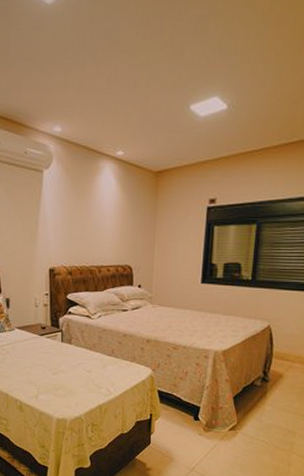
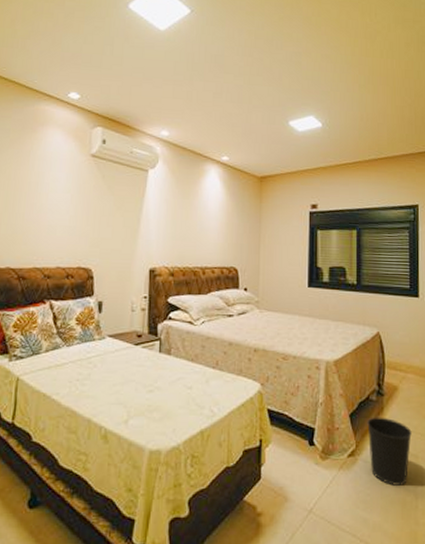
wastebasket: none [249,399,292,456] -> present [367,417,412,487]

